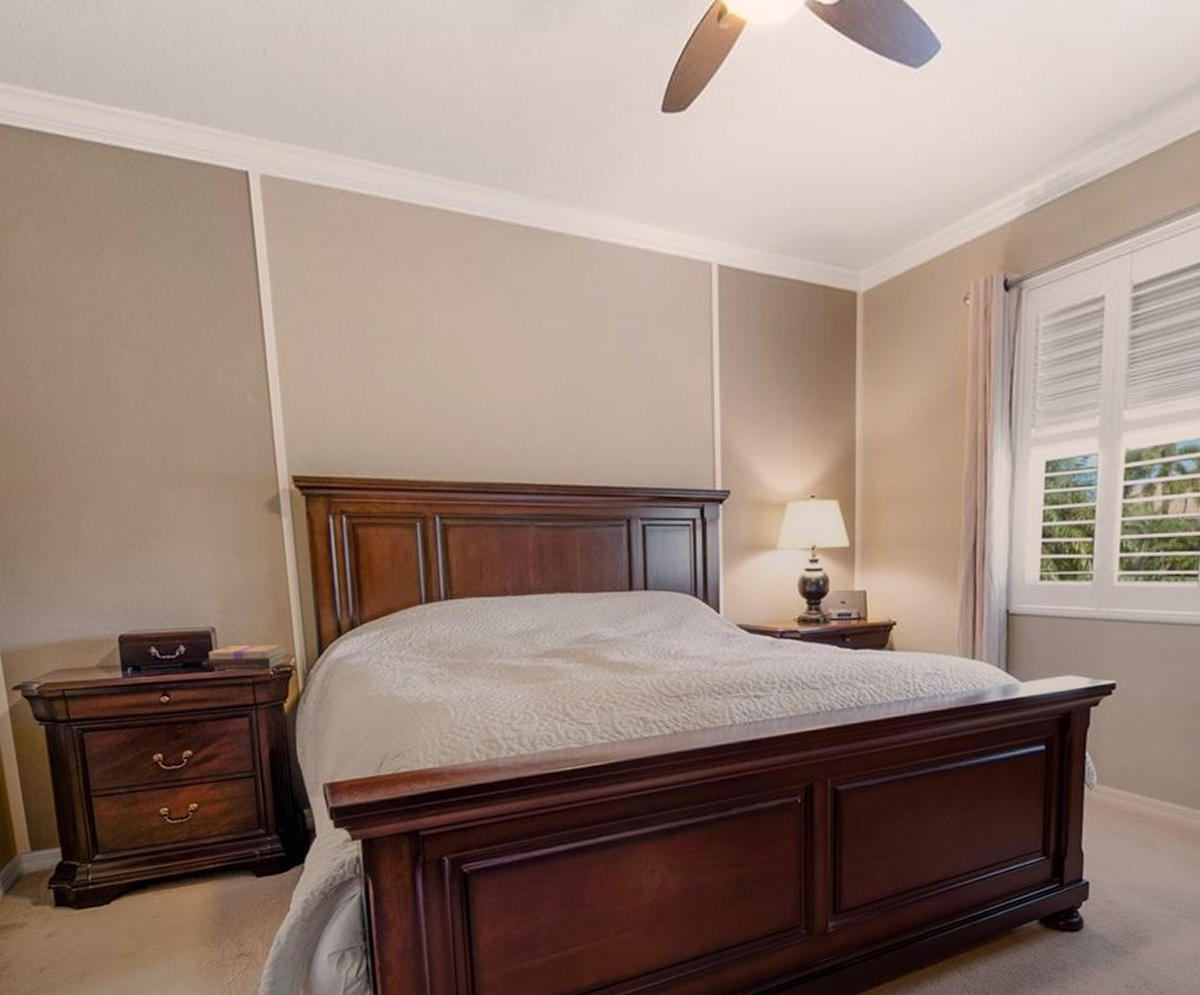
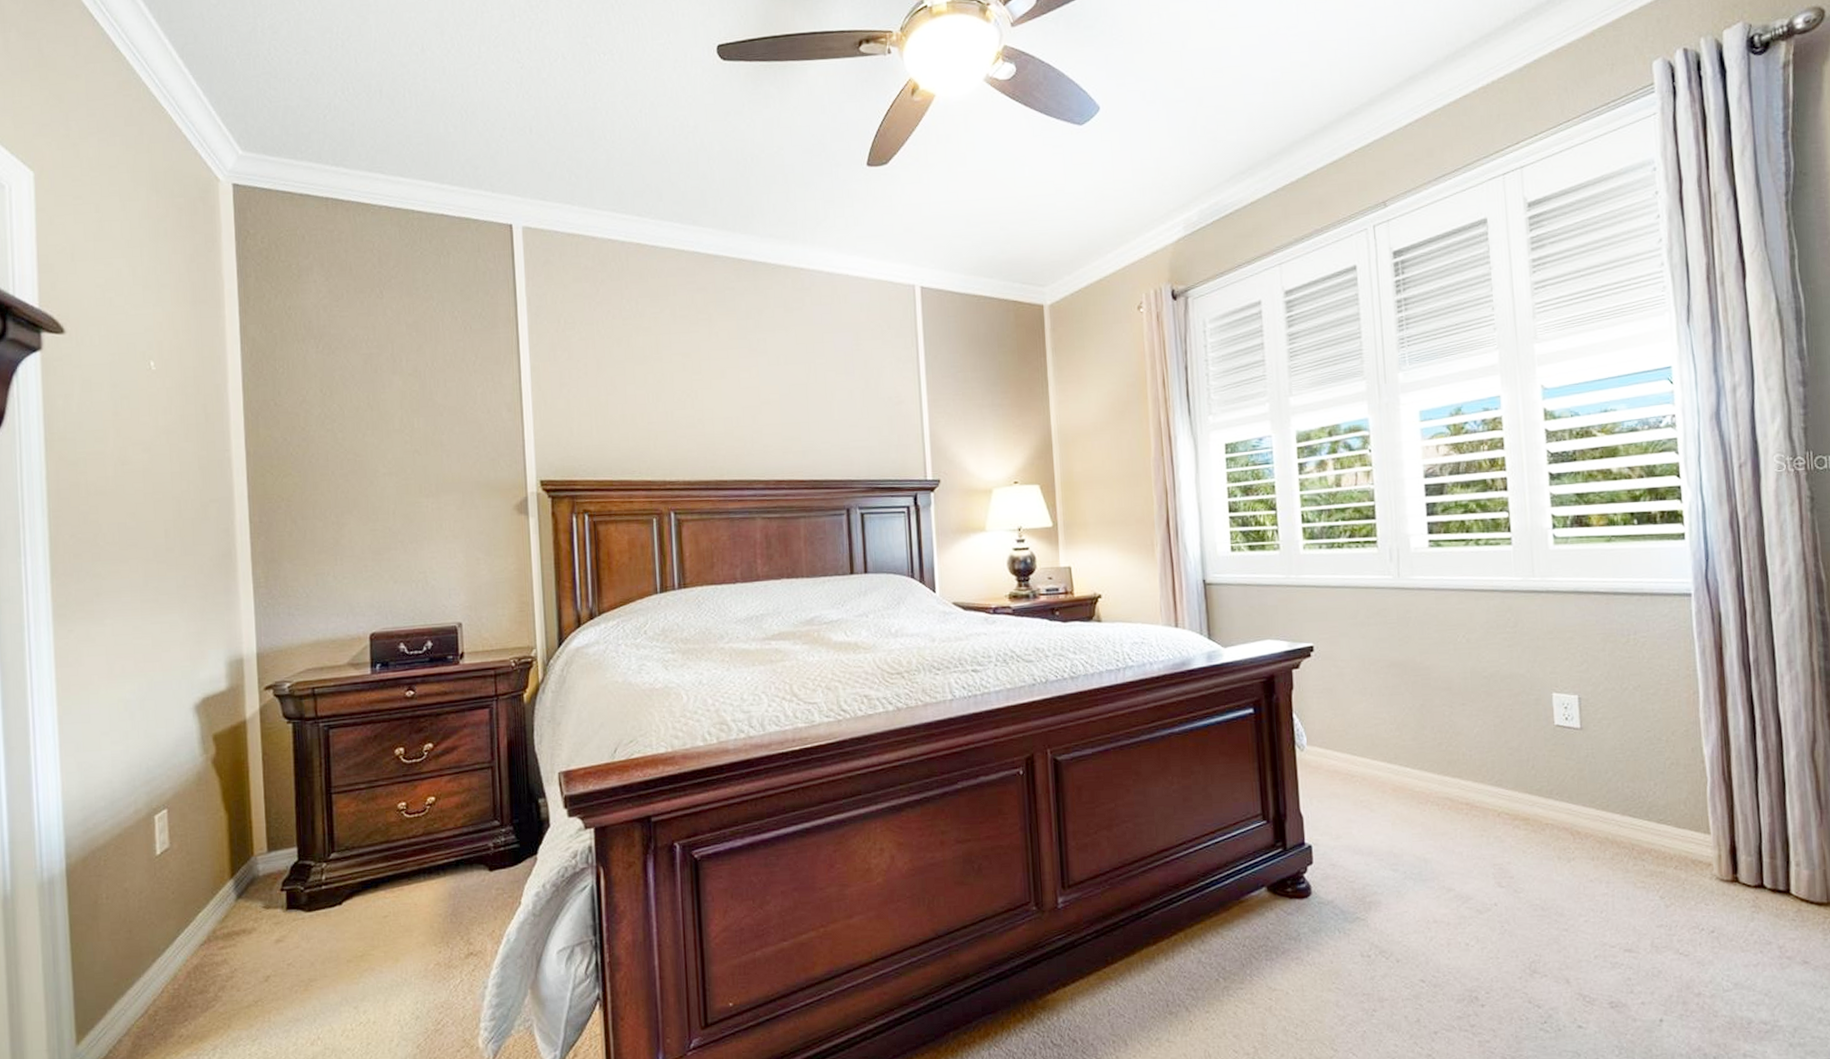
books: present [204,644,286,671] -> none [450,637,527,664]

